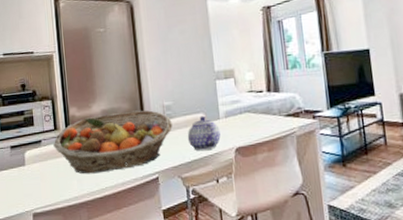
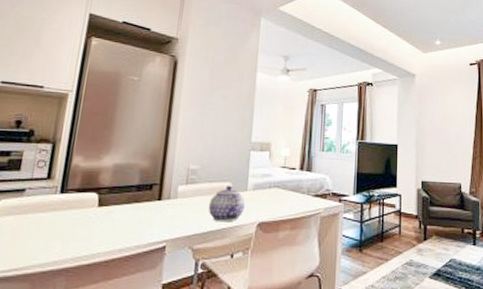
fruit basket: present [53,110,173,174] -> none [40,169,195,236]

